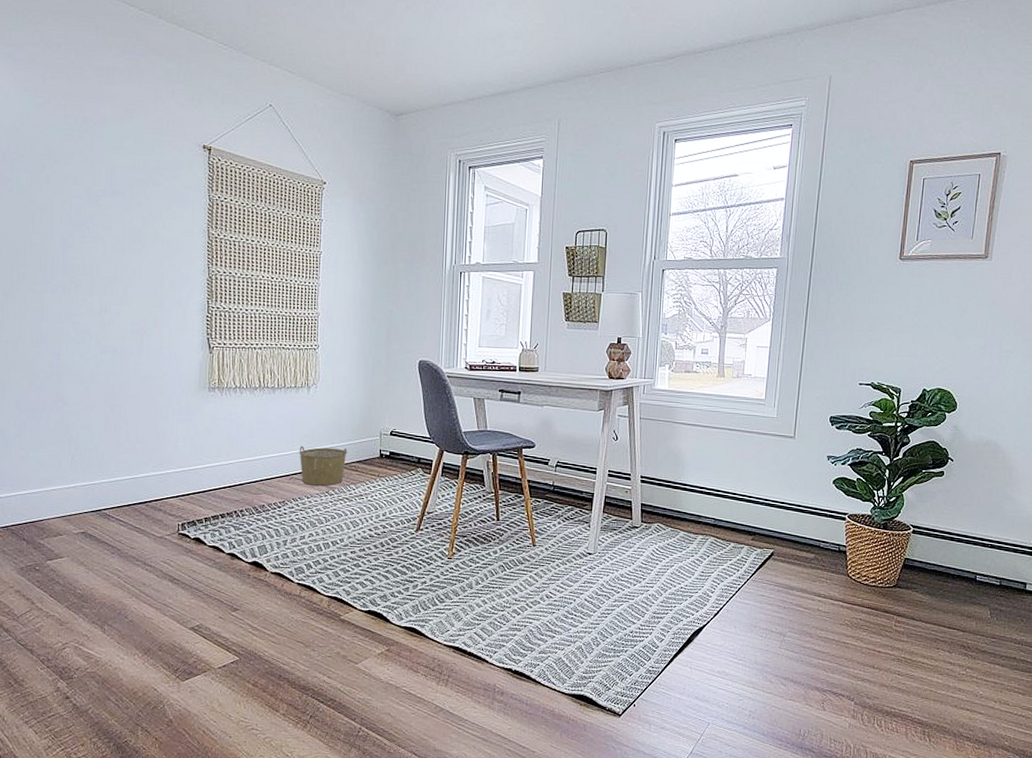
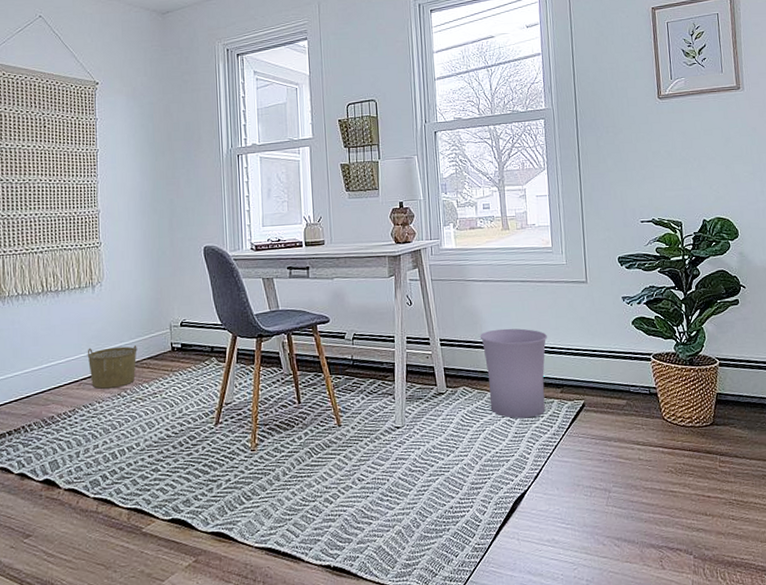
waste bin: none [680,473,747,560] -> present [479,328,547,419]

